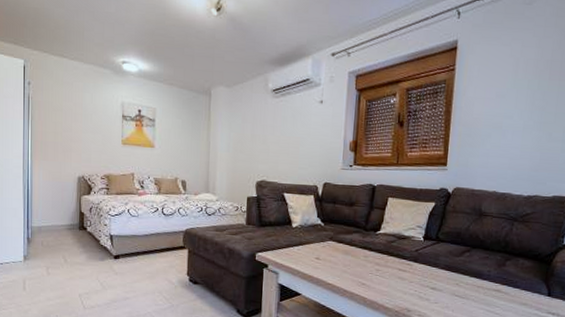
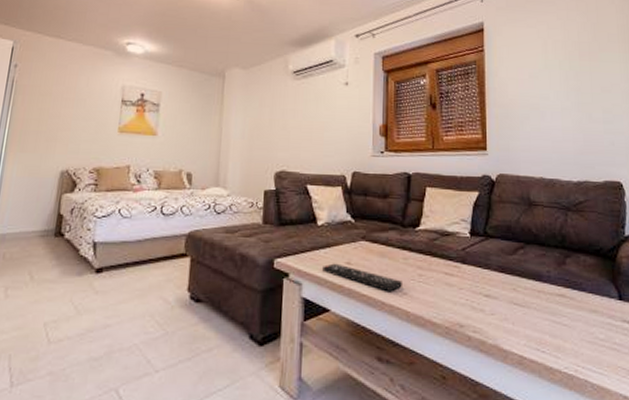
remote control: none [296,258,362,283] -> present [322,263,402,292]

